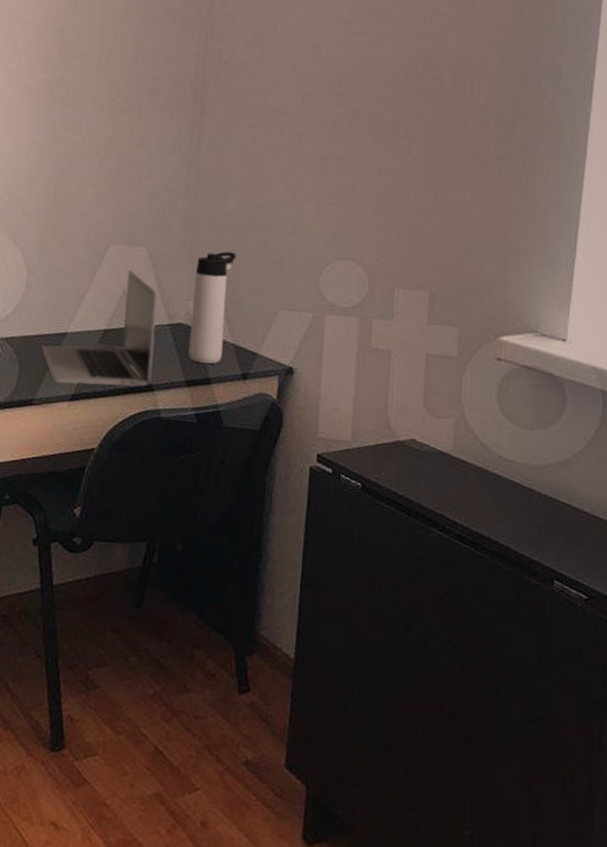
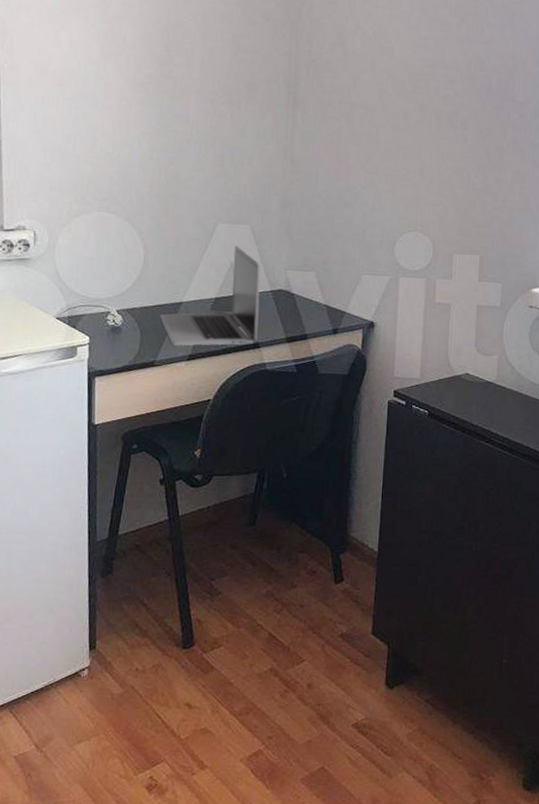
thermos bottle: present [188,251,237,364] -> none [288,227,327,322]

